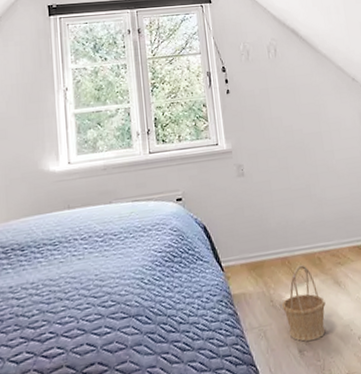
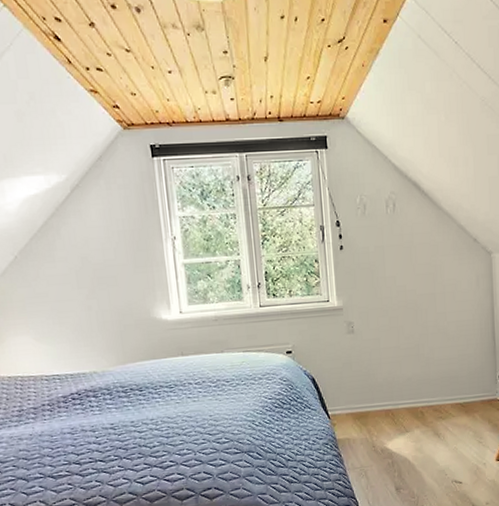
basket: present [282,265,326,342] -> none [384,417,424,482]

